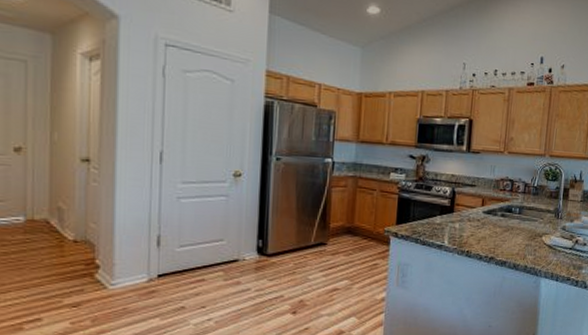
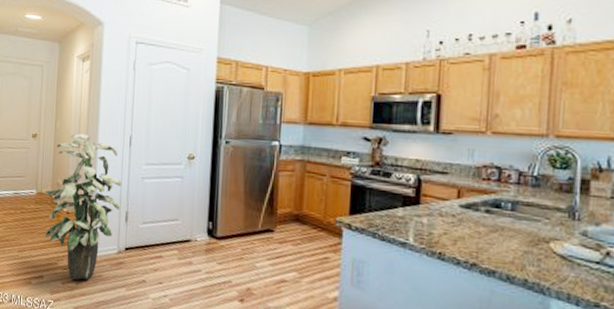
indoor plant: none [38,147,151,318] -> present [44,133,122,280]

